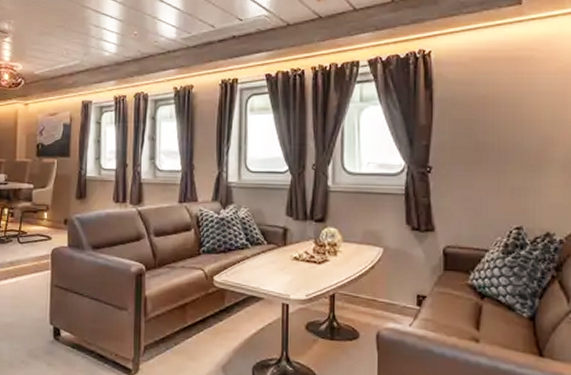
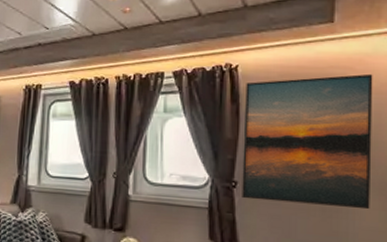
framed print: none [436,54,558,187] -> present [242,73,373,210]

